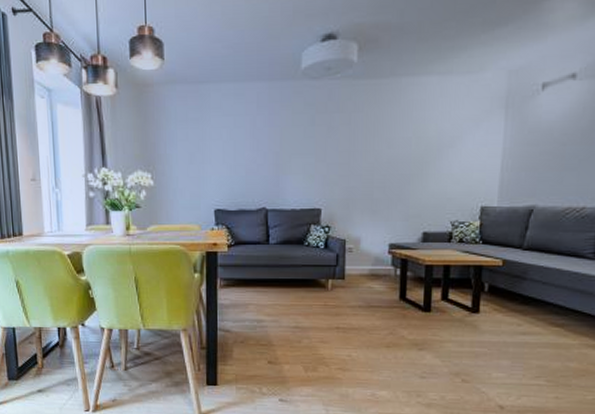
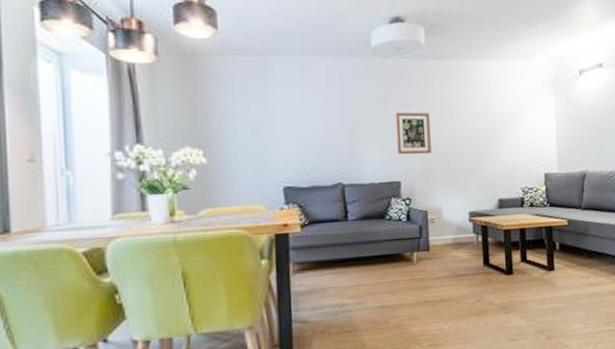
wall art: none [320,137,356,182] -> present [396,112,431,155]

